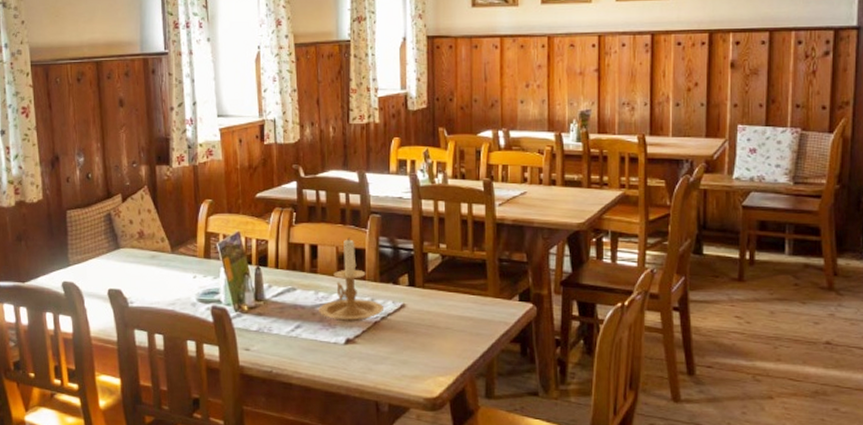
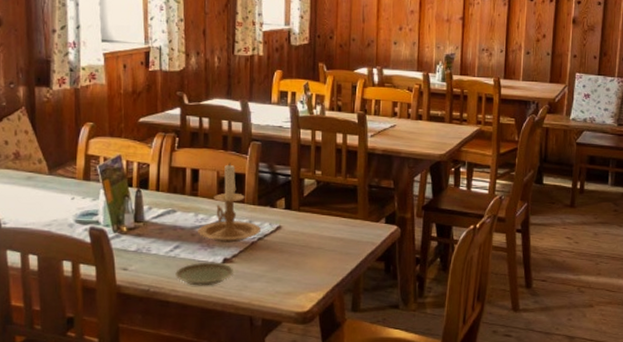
plate: none [297,342,358,368] -> present [175,262,234,286]

